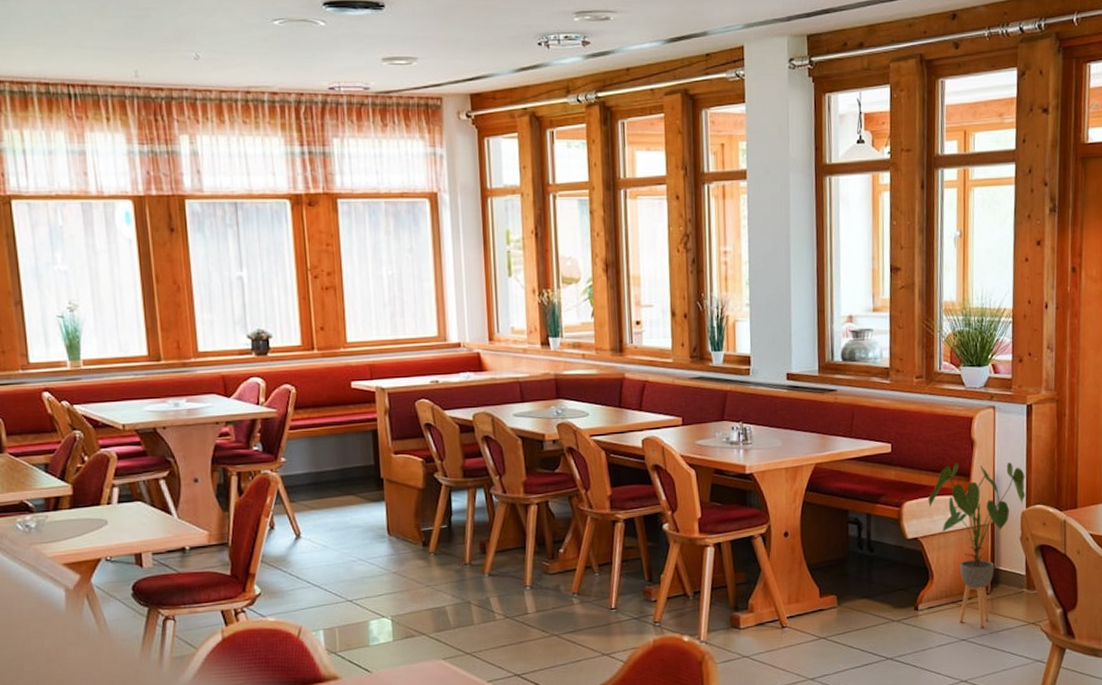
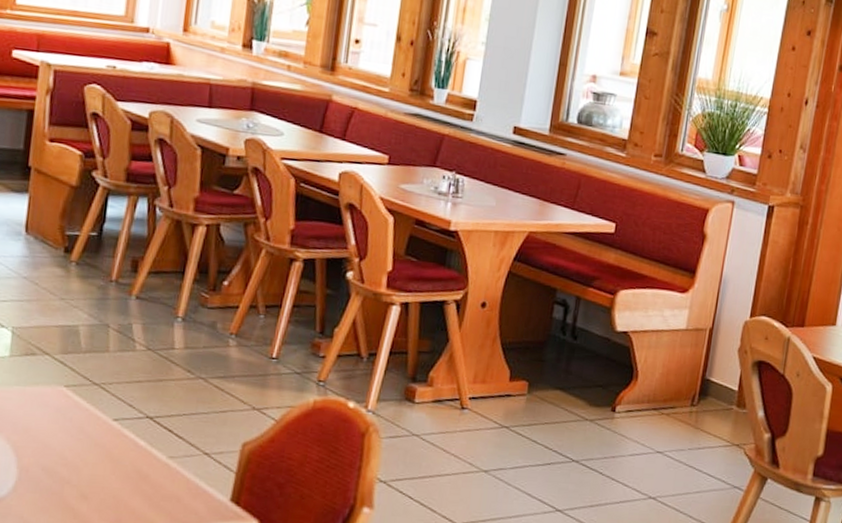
house plant: present [928,462,1026,627] -> none [645,256,755,441]

